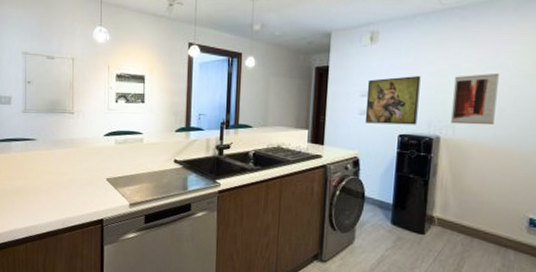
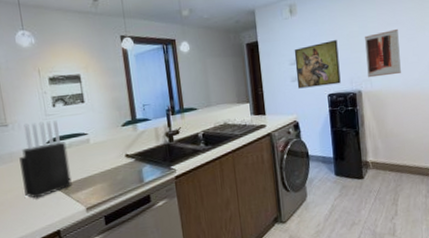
knife block: none [78,114,121,185] -> present [19,120,72,199]

